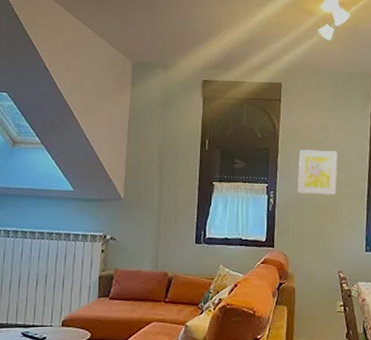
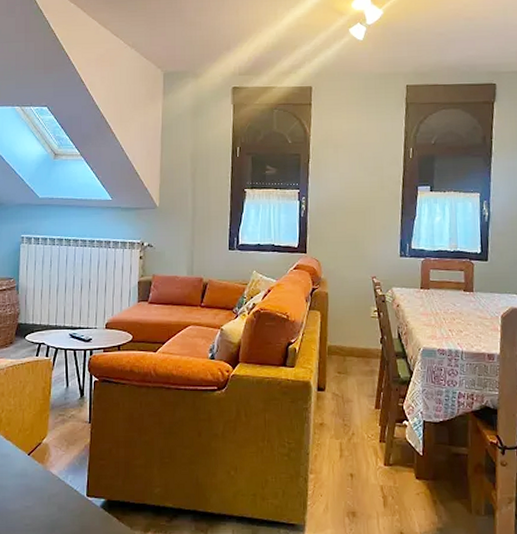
wall art: present [297,150,338,195] -> none [329,154,371,200]

